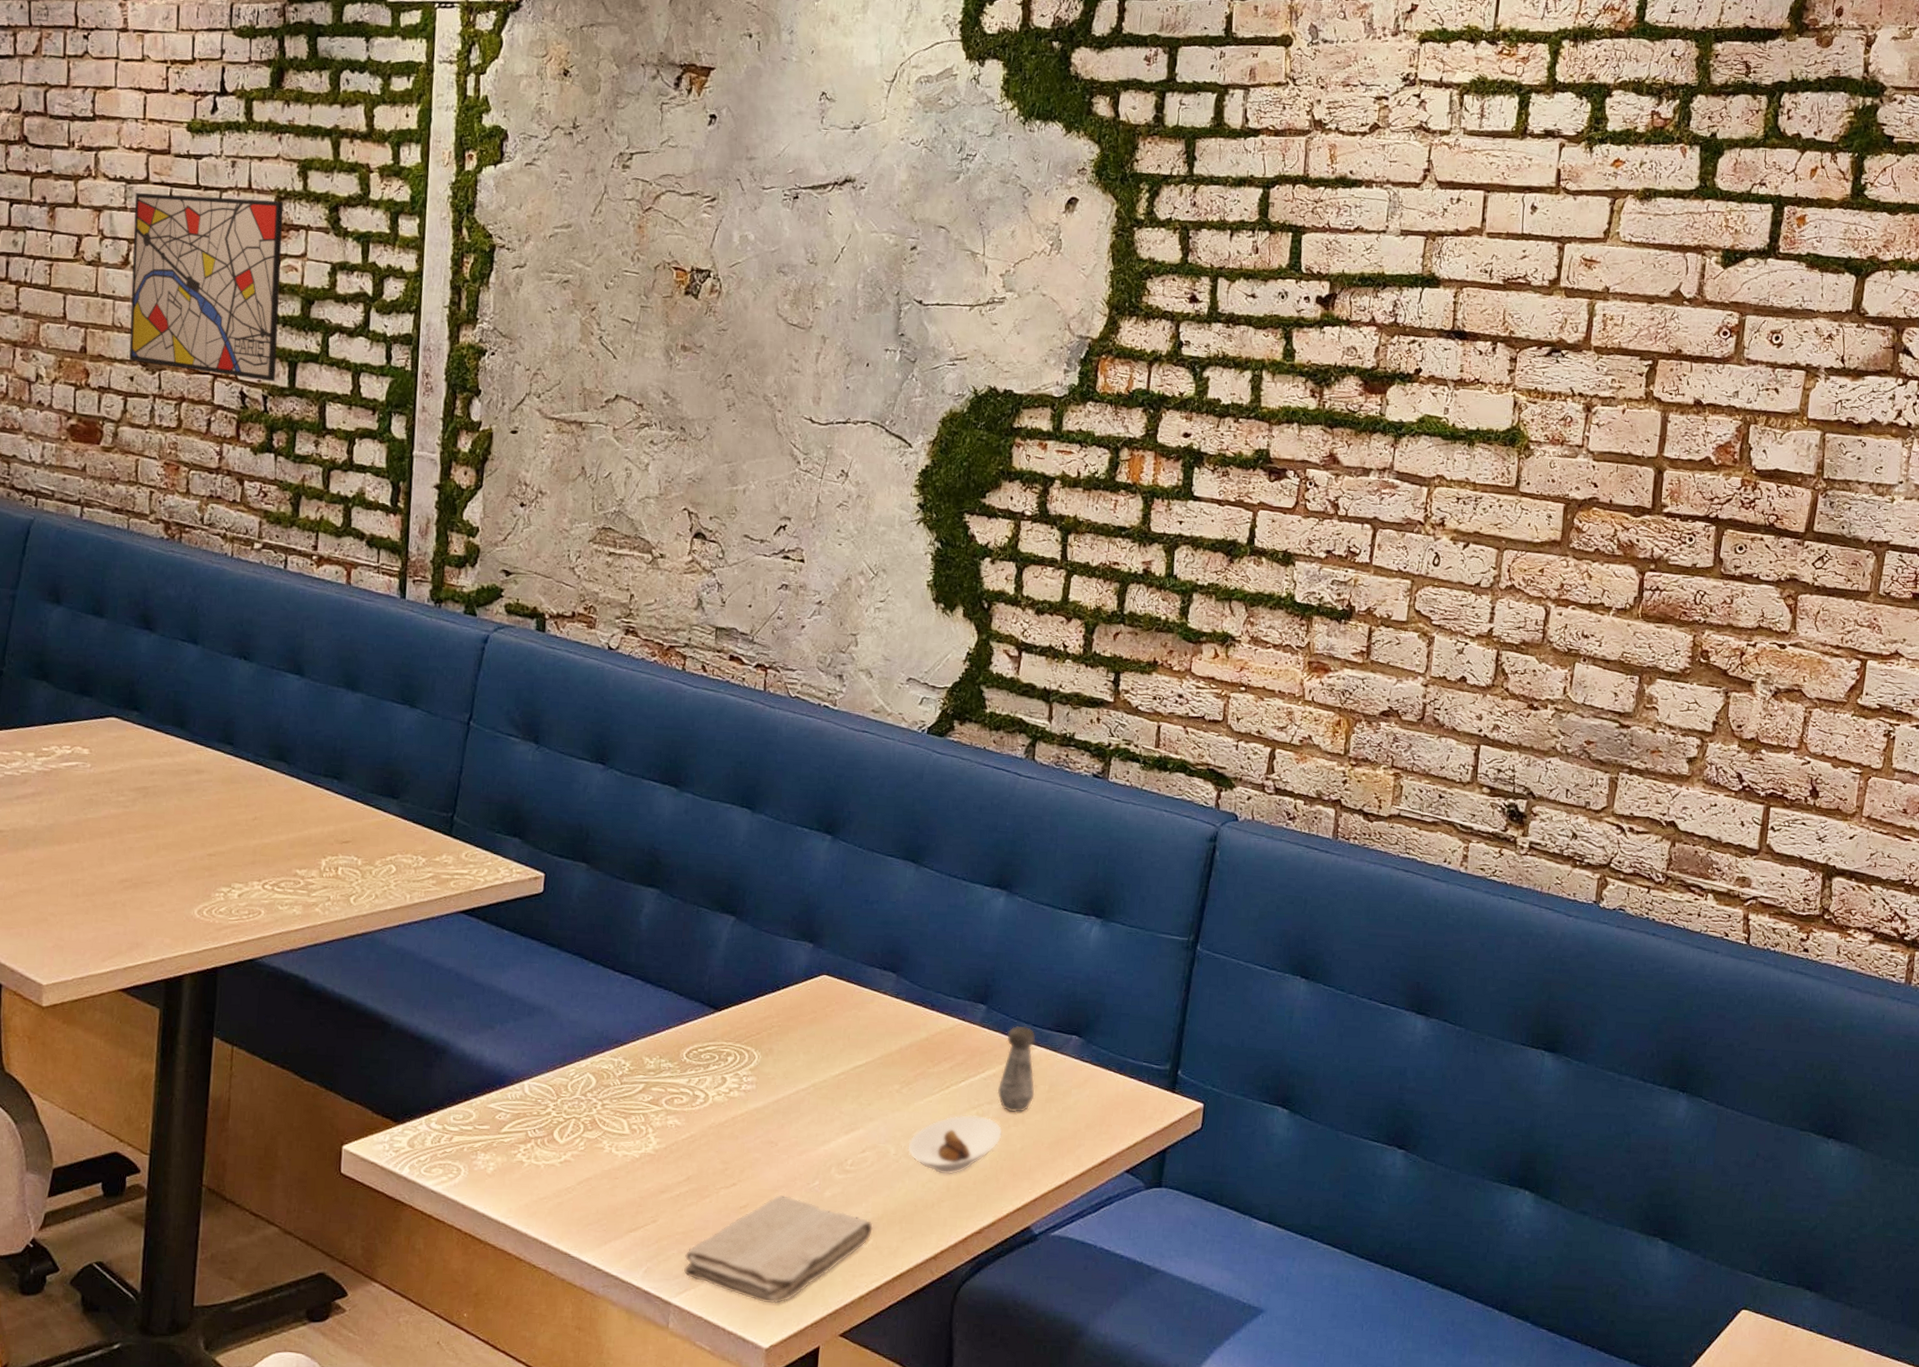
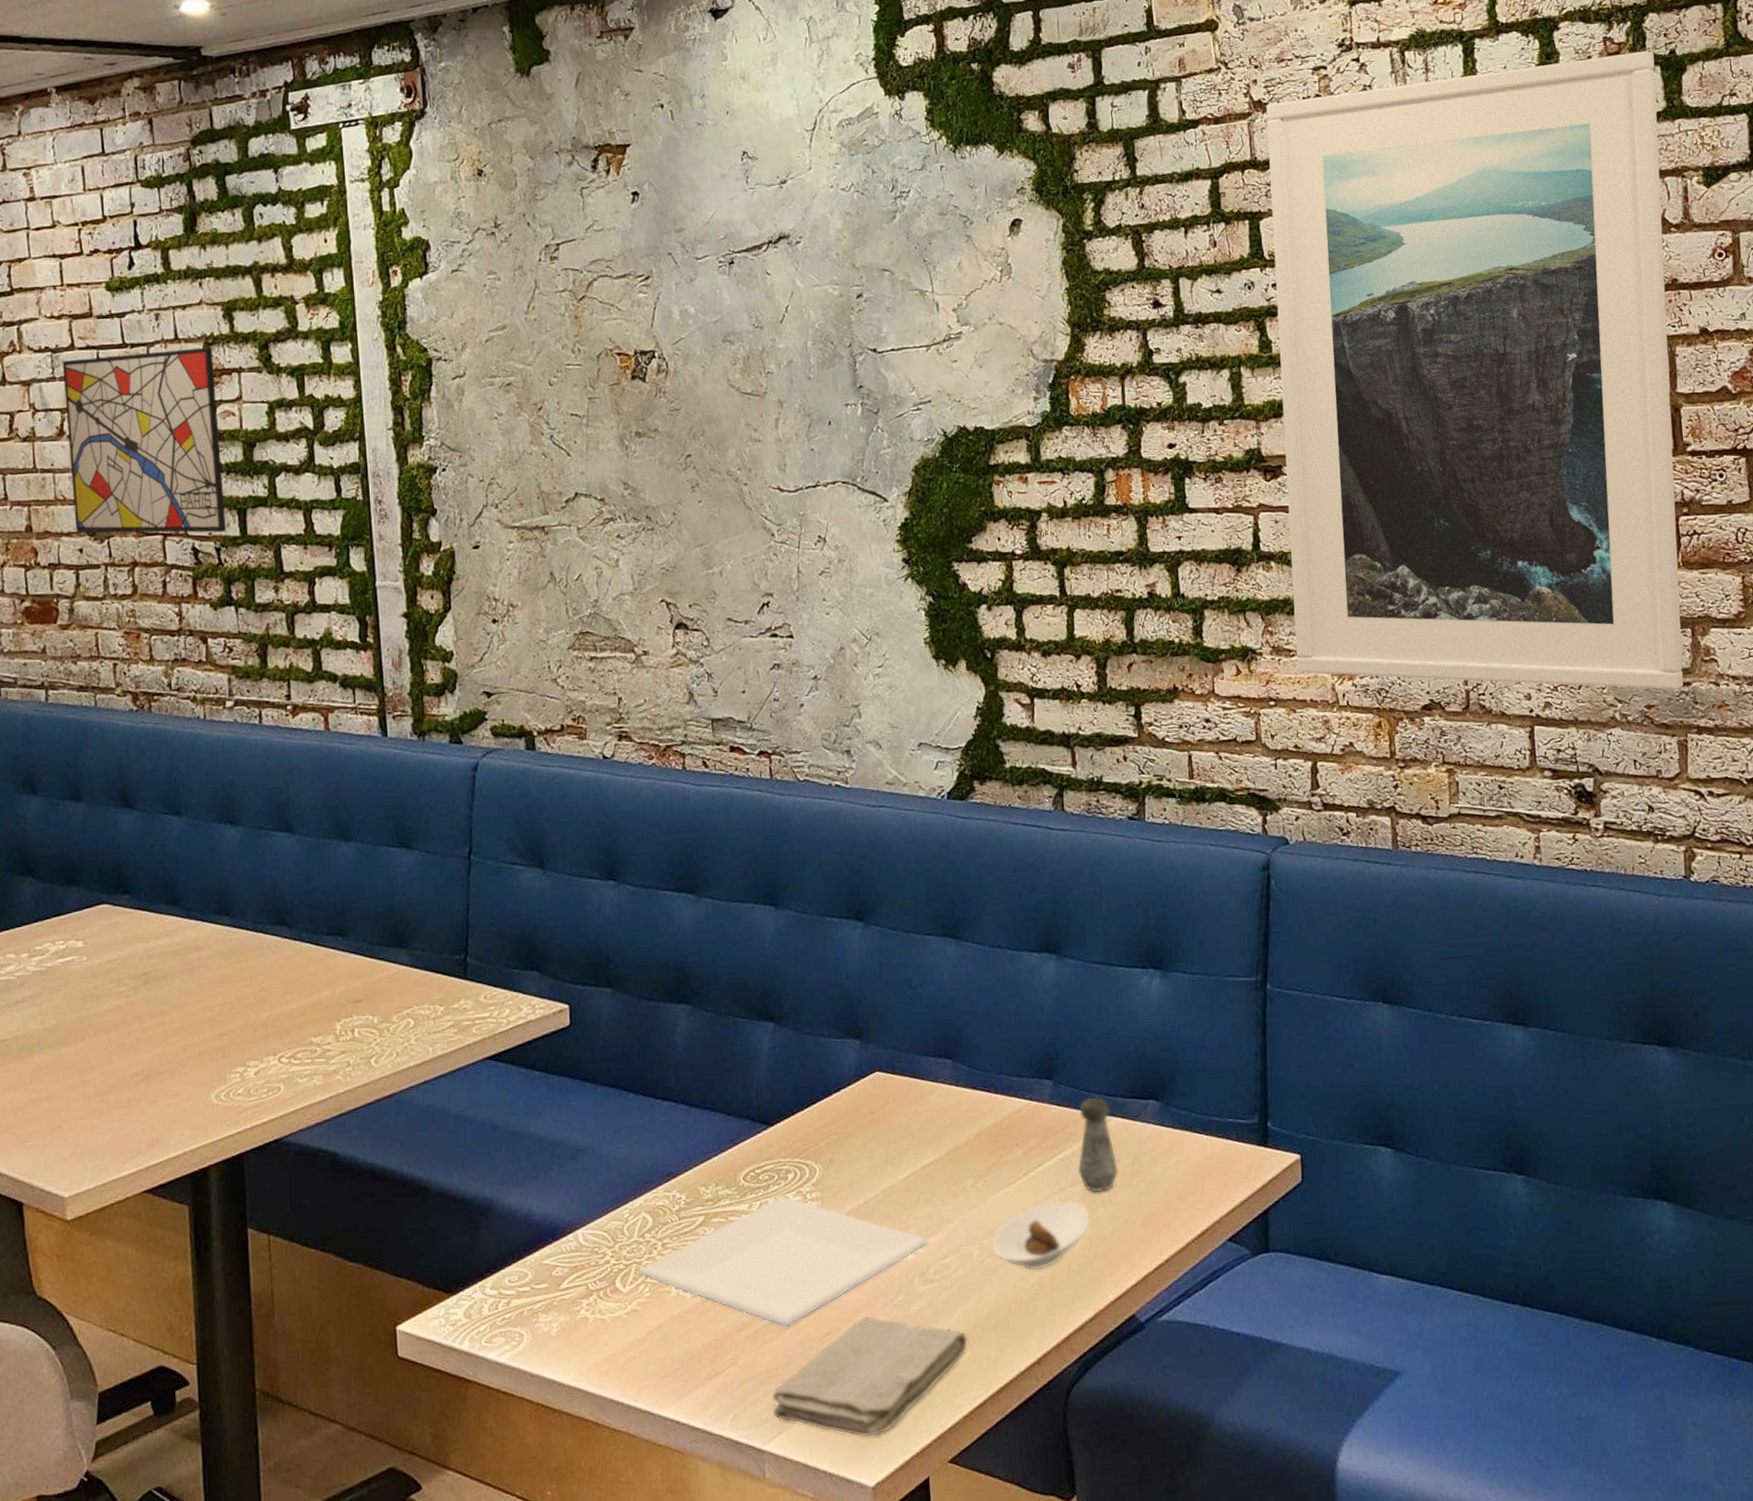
plate: none [575,1076,851,1195] -> present [637,1196,929,1327]
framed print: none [1270,124,1696,731] -> present [1266,51,1684,690]

